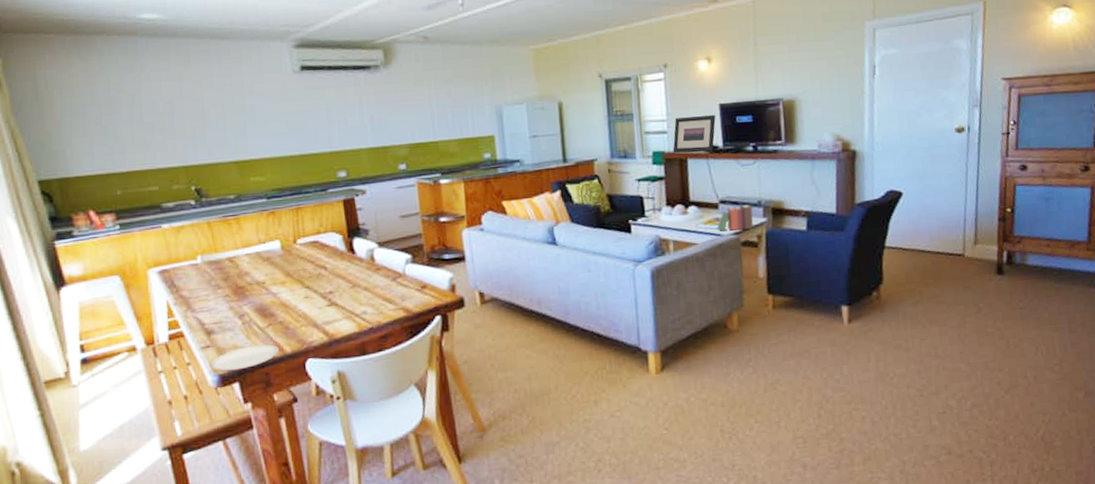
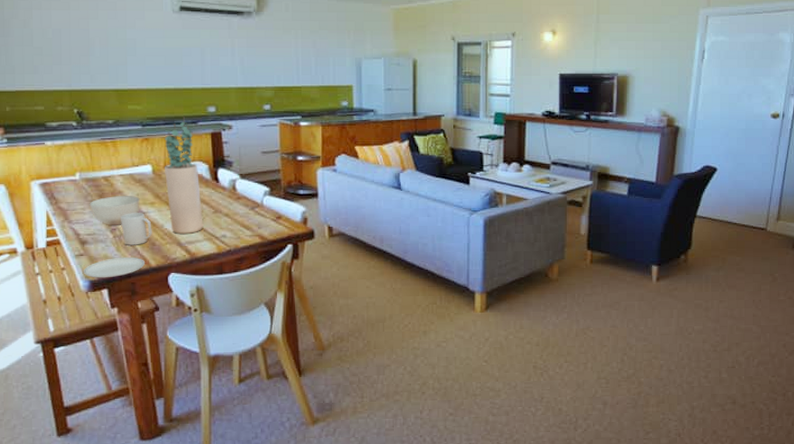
bowl: none [213,276,270,311] -> present [89,196,140,225]
mug: none [249,294,285,332] -> present [121,213,152,245]
vase: none [292,183,341,315] -> present [164,116,204,235]
picture frame: present [673,115,716,153] -> none [513,84,556,117]
books: present [717,205,753,231] -> none [547,168,581,190]

